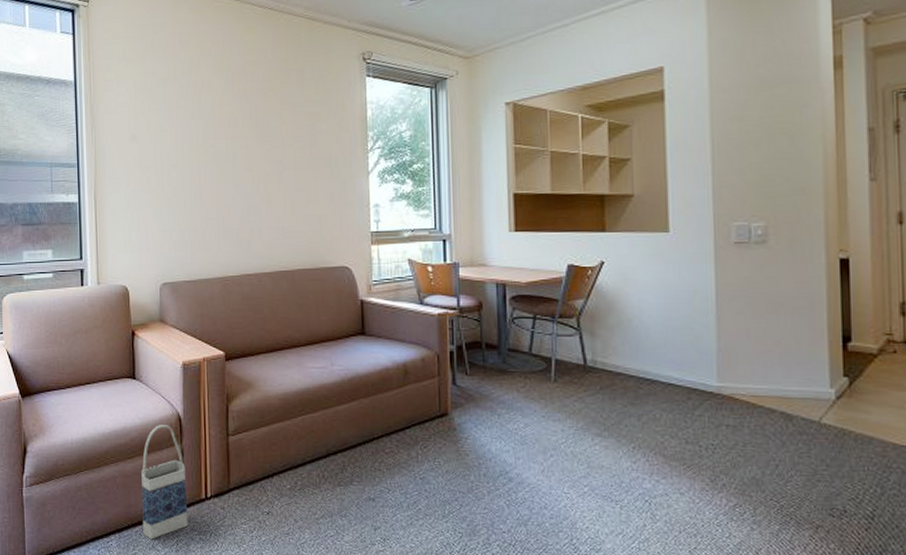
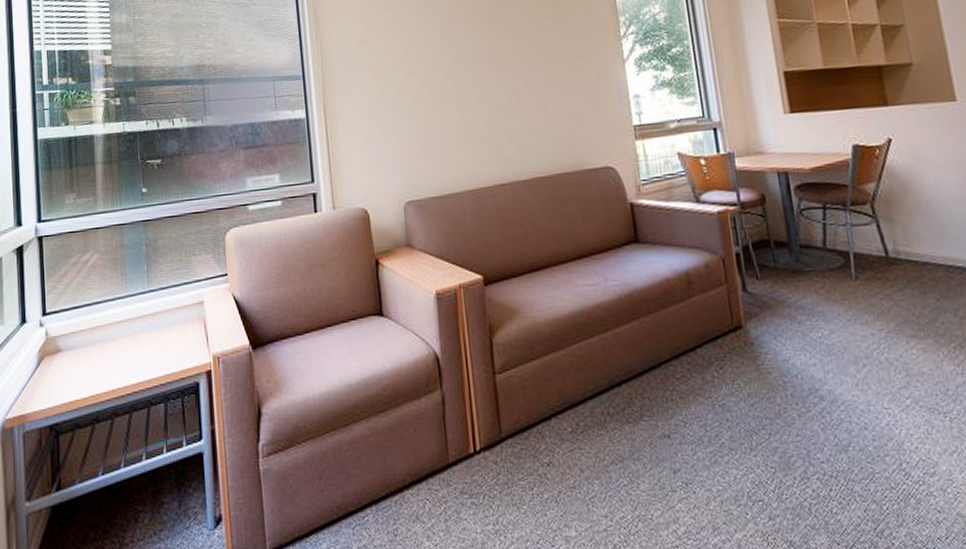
bag: present [141,424,188,540] -> none [397,366,457,510]

